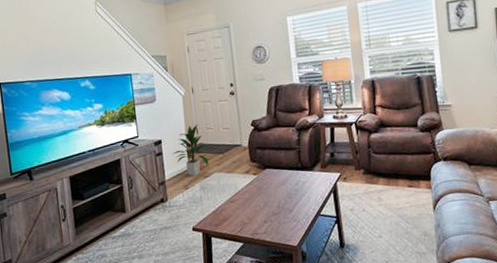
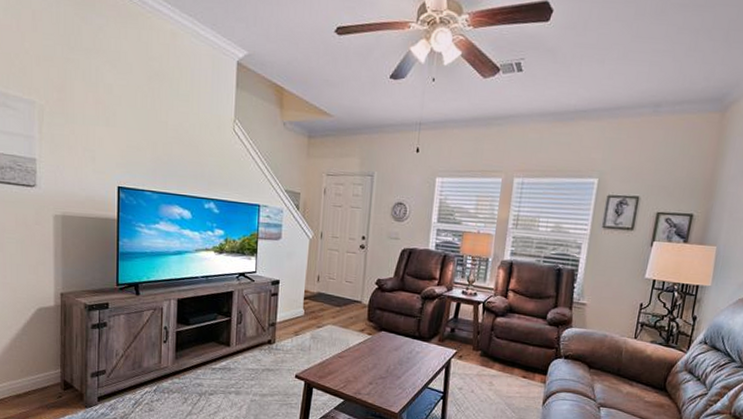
indoor plant: present [172,124,209,177] -> none [288,271,327,325]

